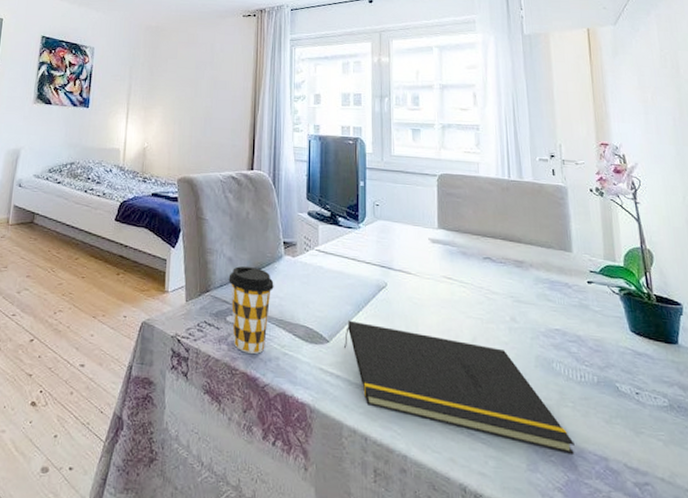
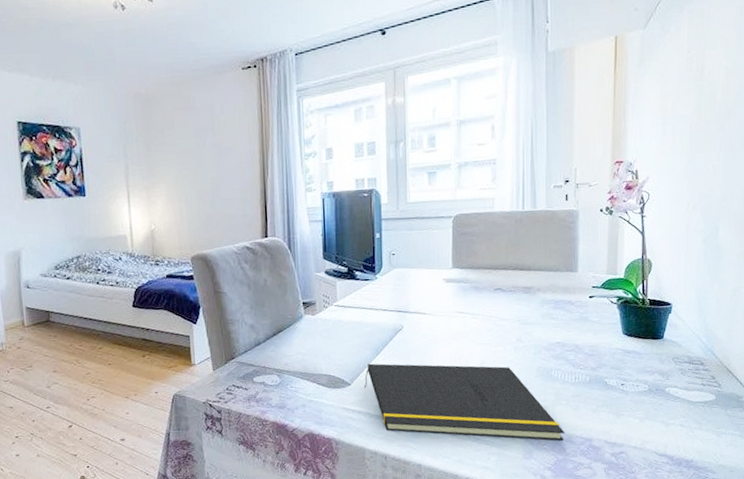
coffee cup: present [228,266,274,354] -> none [252,330,296,406]

